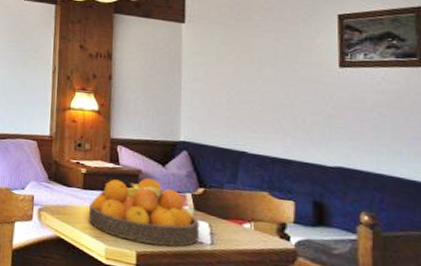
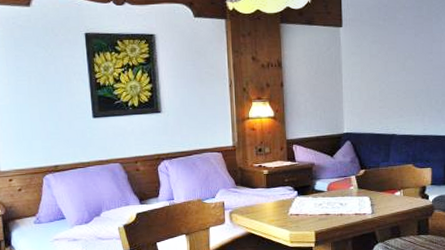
fruit bowl: present [89,178,200,247] -> none [273,169,363,224]

